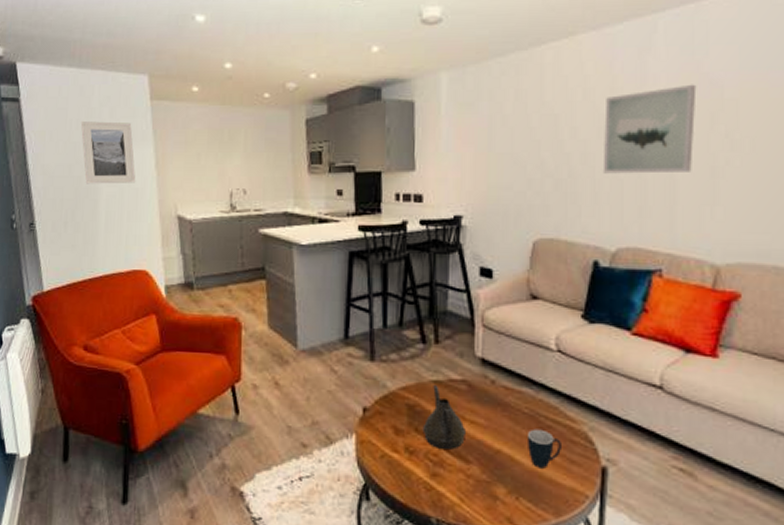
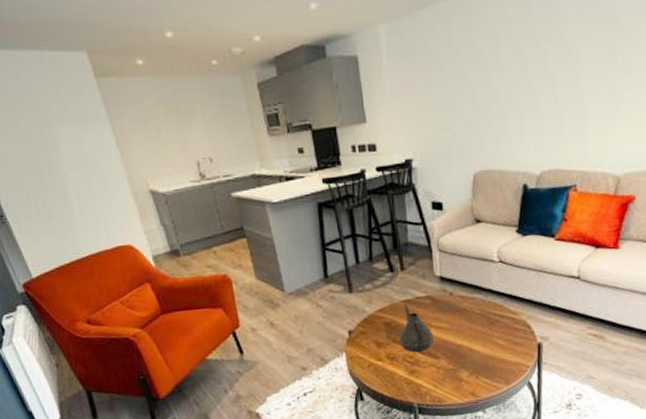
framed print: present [80,121,135,184] -> none [25,103,99,171]
mug: present [528,428,561,469] -> none [481,324,507,353]
wall art: present [602,84,697,174] -> none [525,18,600,108]

